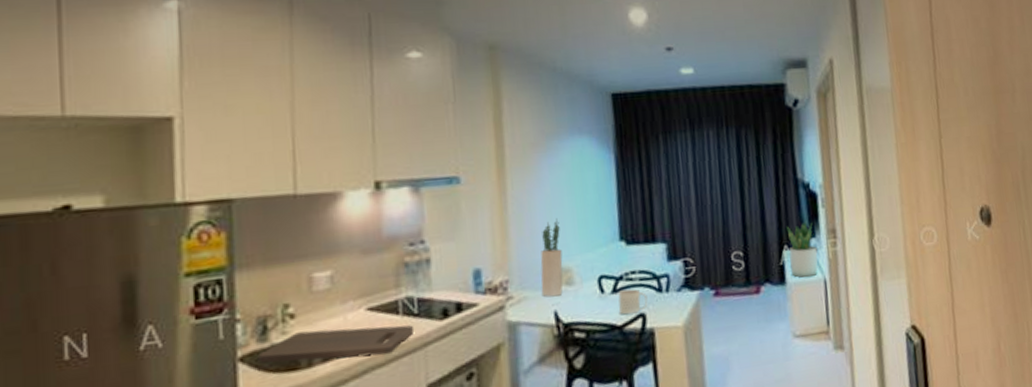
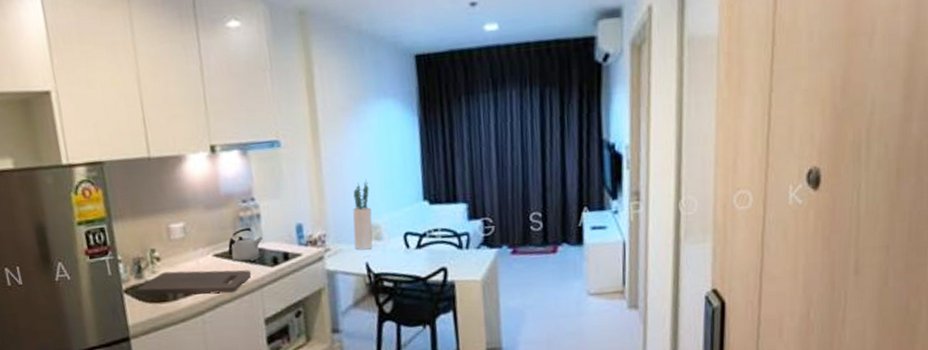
kettle: none [386,275,431,315] -> present [228,228,263,261]
mug: present [618,289,648,315] -> none [422,245,449,268]
planter: present [786,221,818,278] -> none [587,183,619,239]

